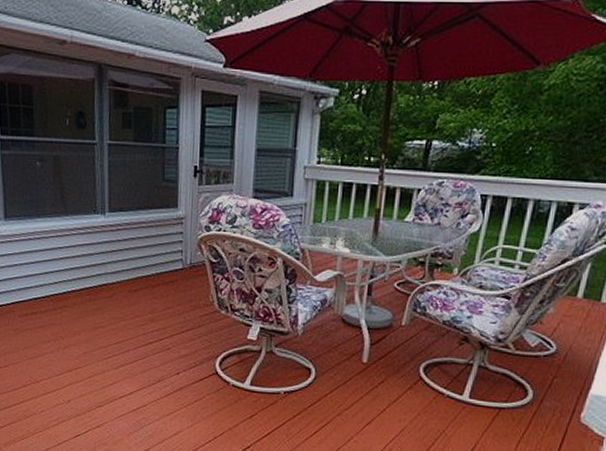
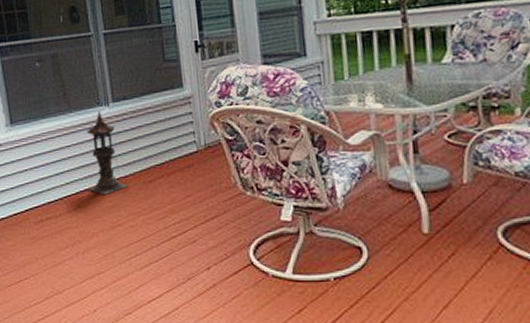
lantern: none [76,218,114,298] -> present [86,111,128,195]

